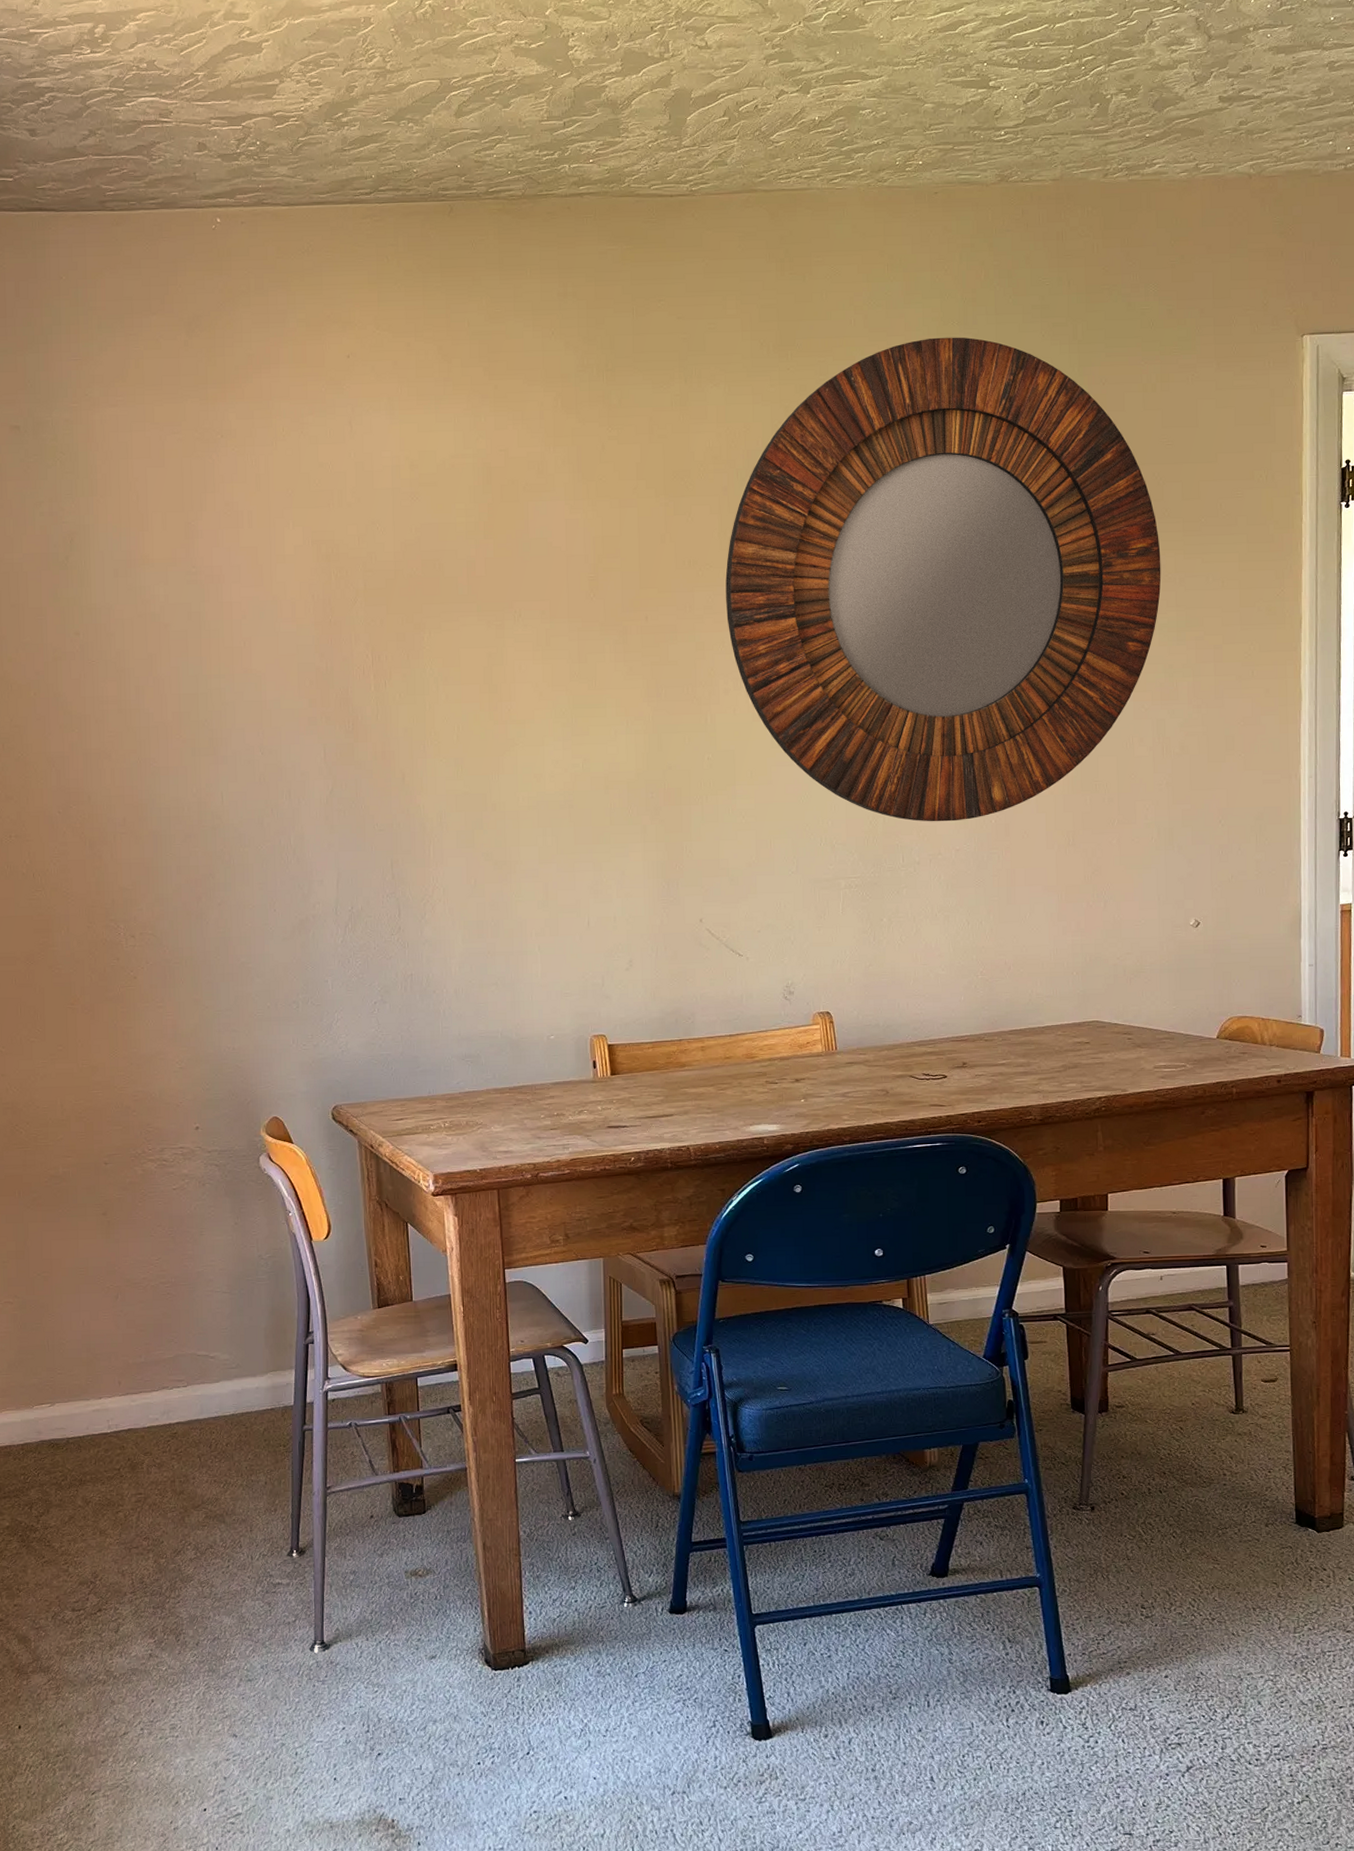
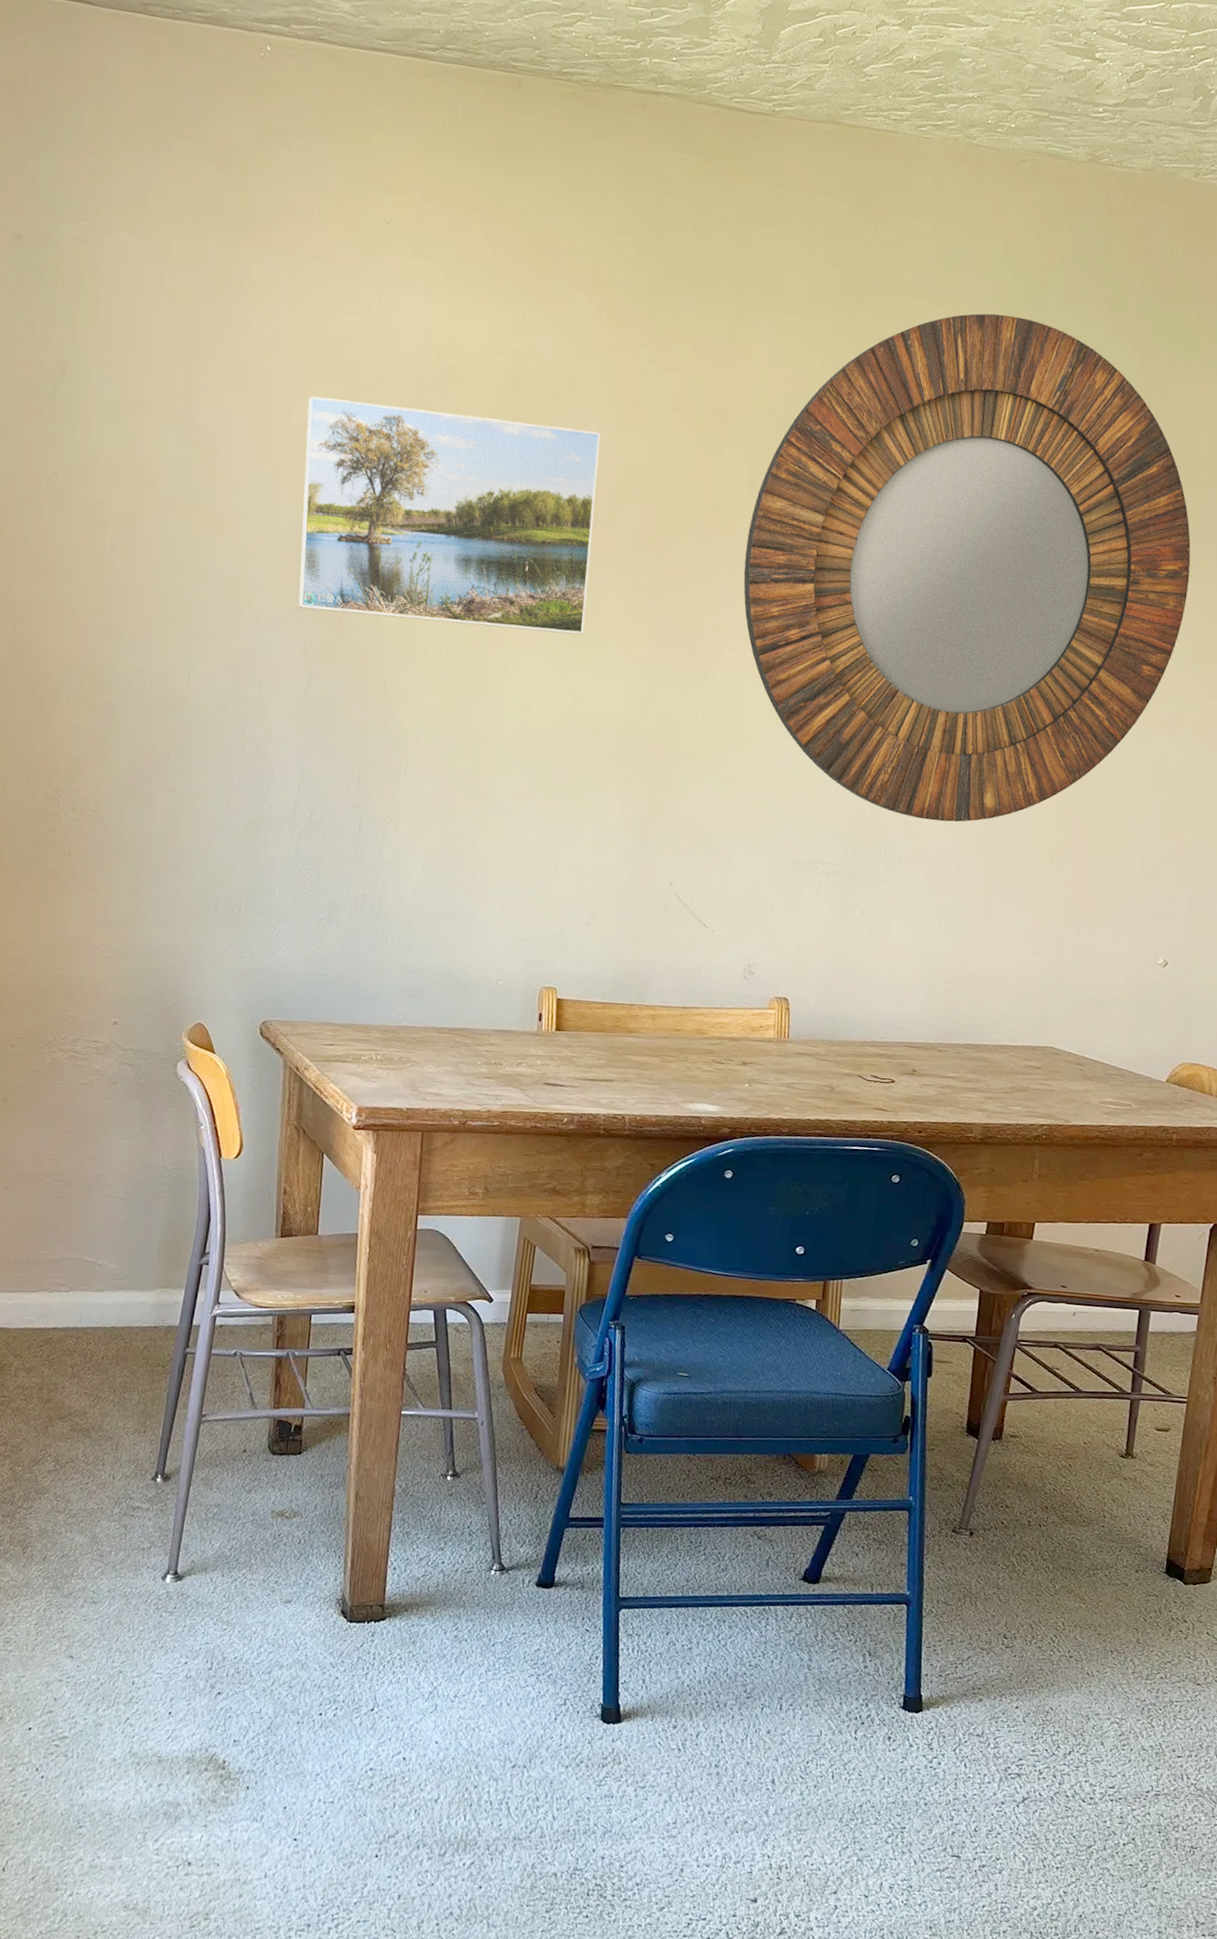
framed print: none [298,512,584,719] -> present [298,395,601,635]

